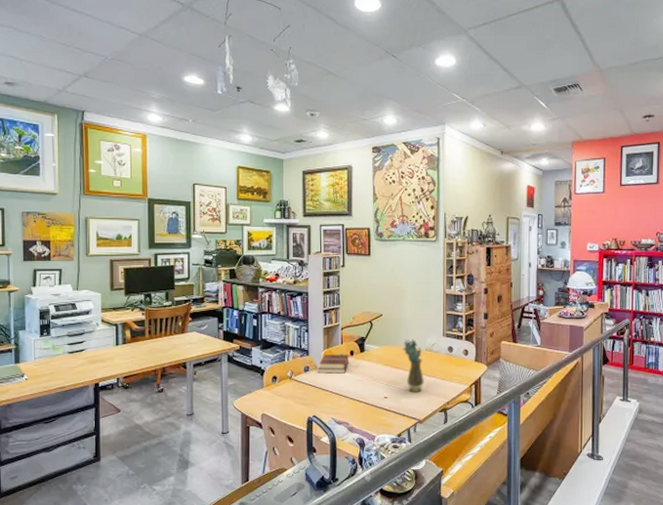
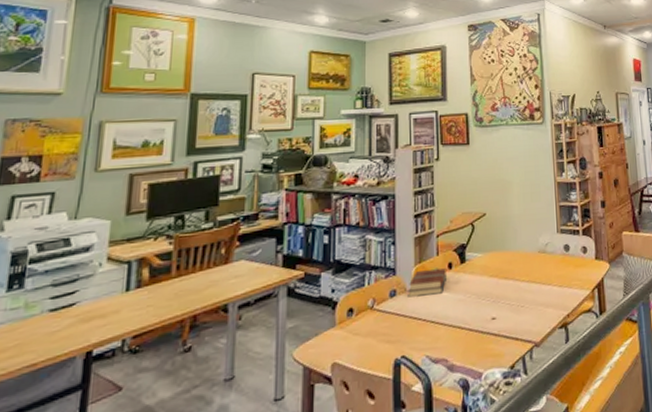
vase: present [403,338,424,393] -> none [511,239,539,308]

